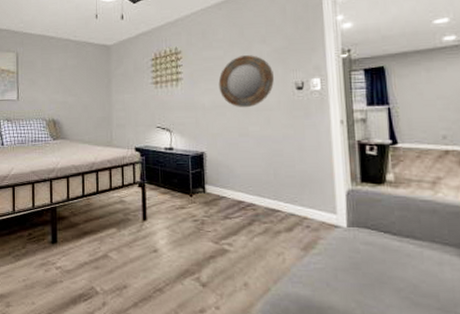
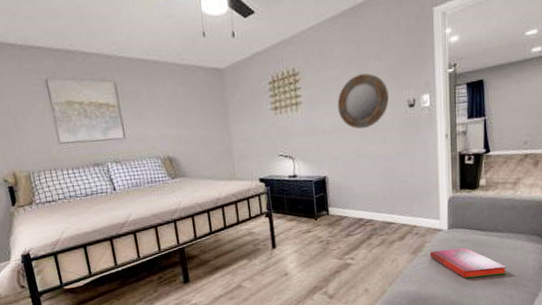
hardback book: none [324,250,432,295] -> present [429,247,507,278]

